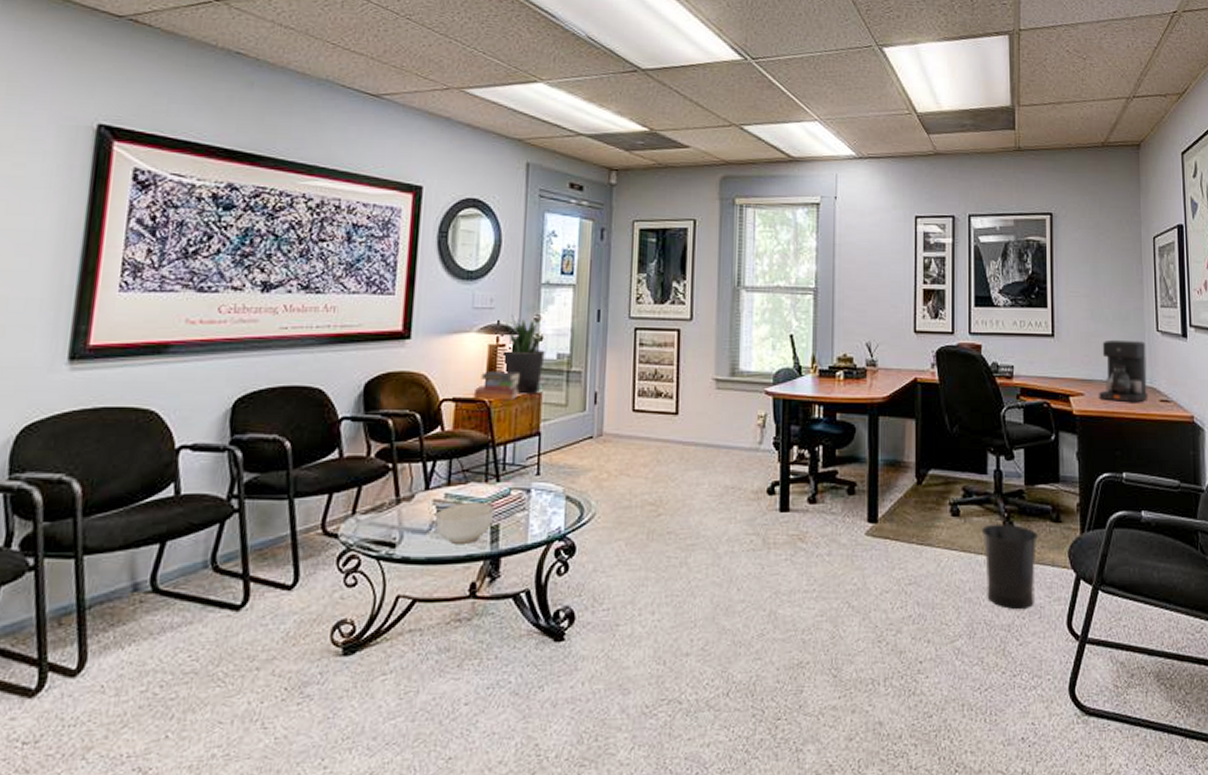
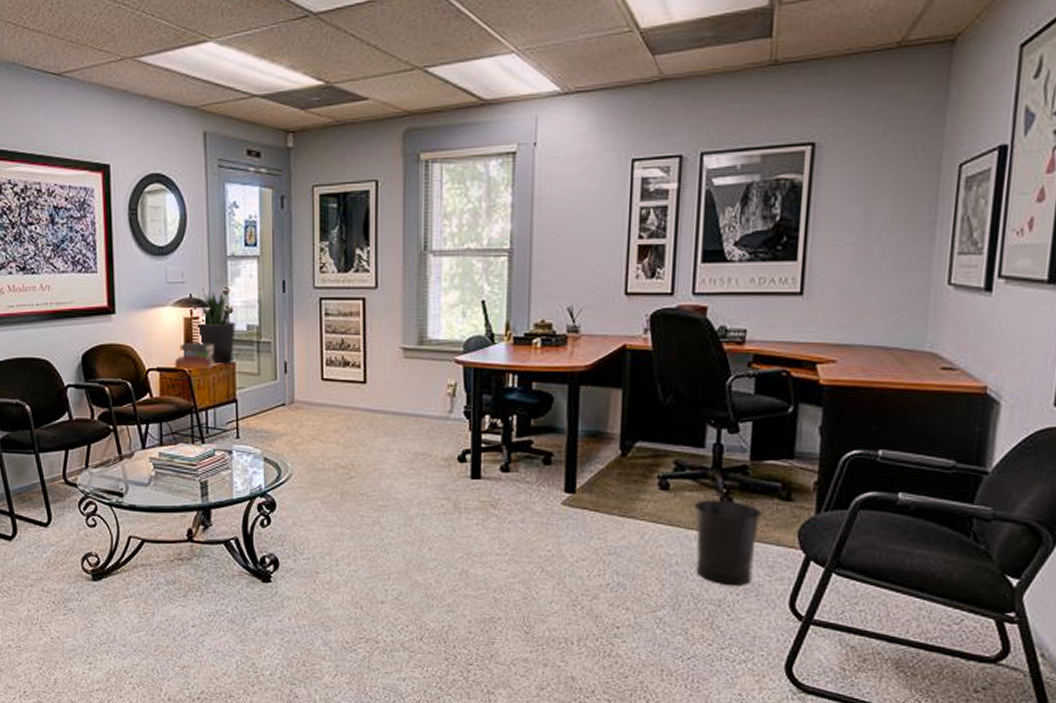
bowl: present [435,503,495,544] -> none [153,461,202,496]
coffee maker: present [1099,339,1149,403] -> none [856,296,930,371]

